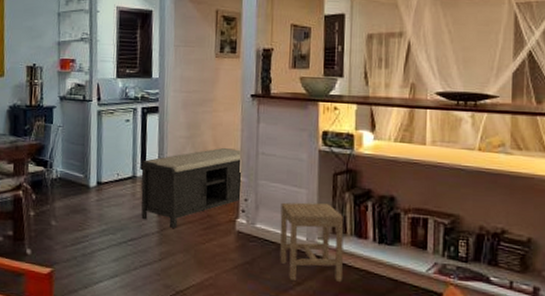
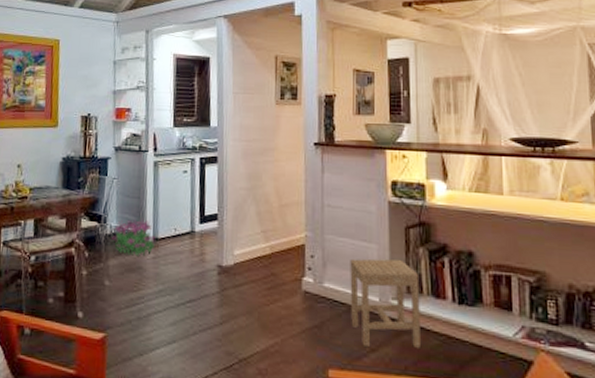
decorative plant: none [58,165,100,199] -> present [112,219,156,256]
bench: present [140,148,241,228] -> none [199,200,306,288]

